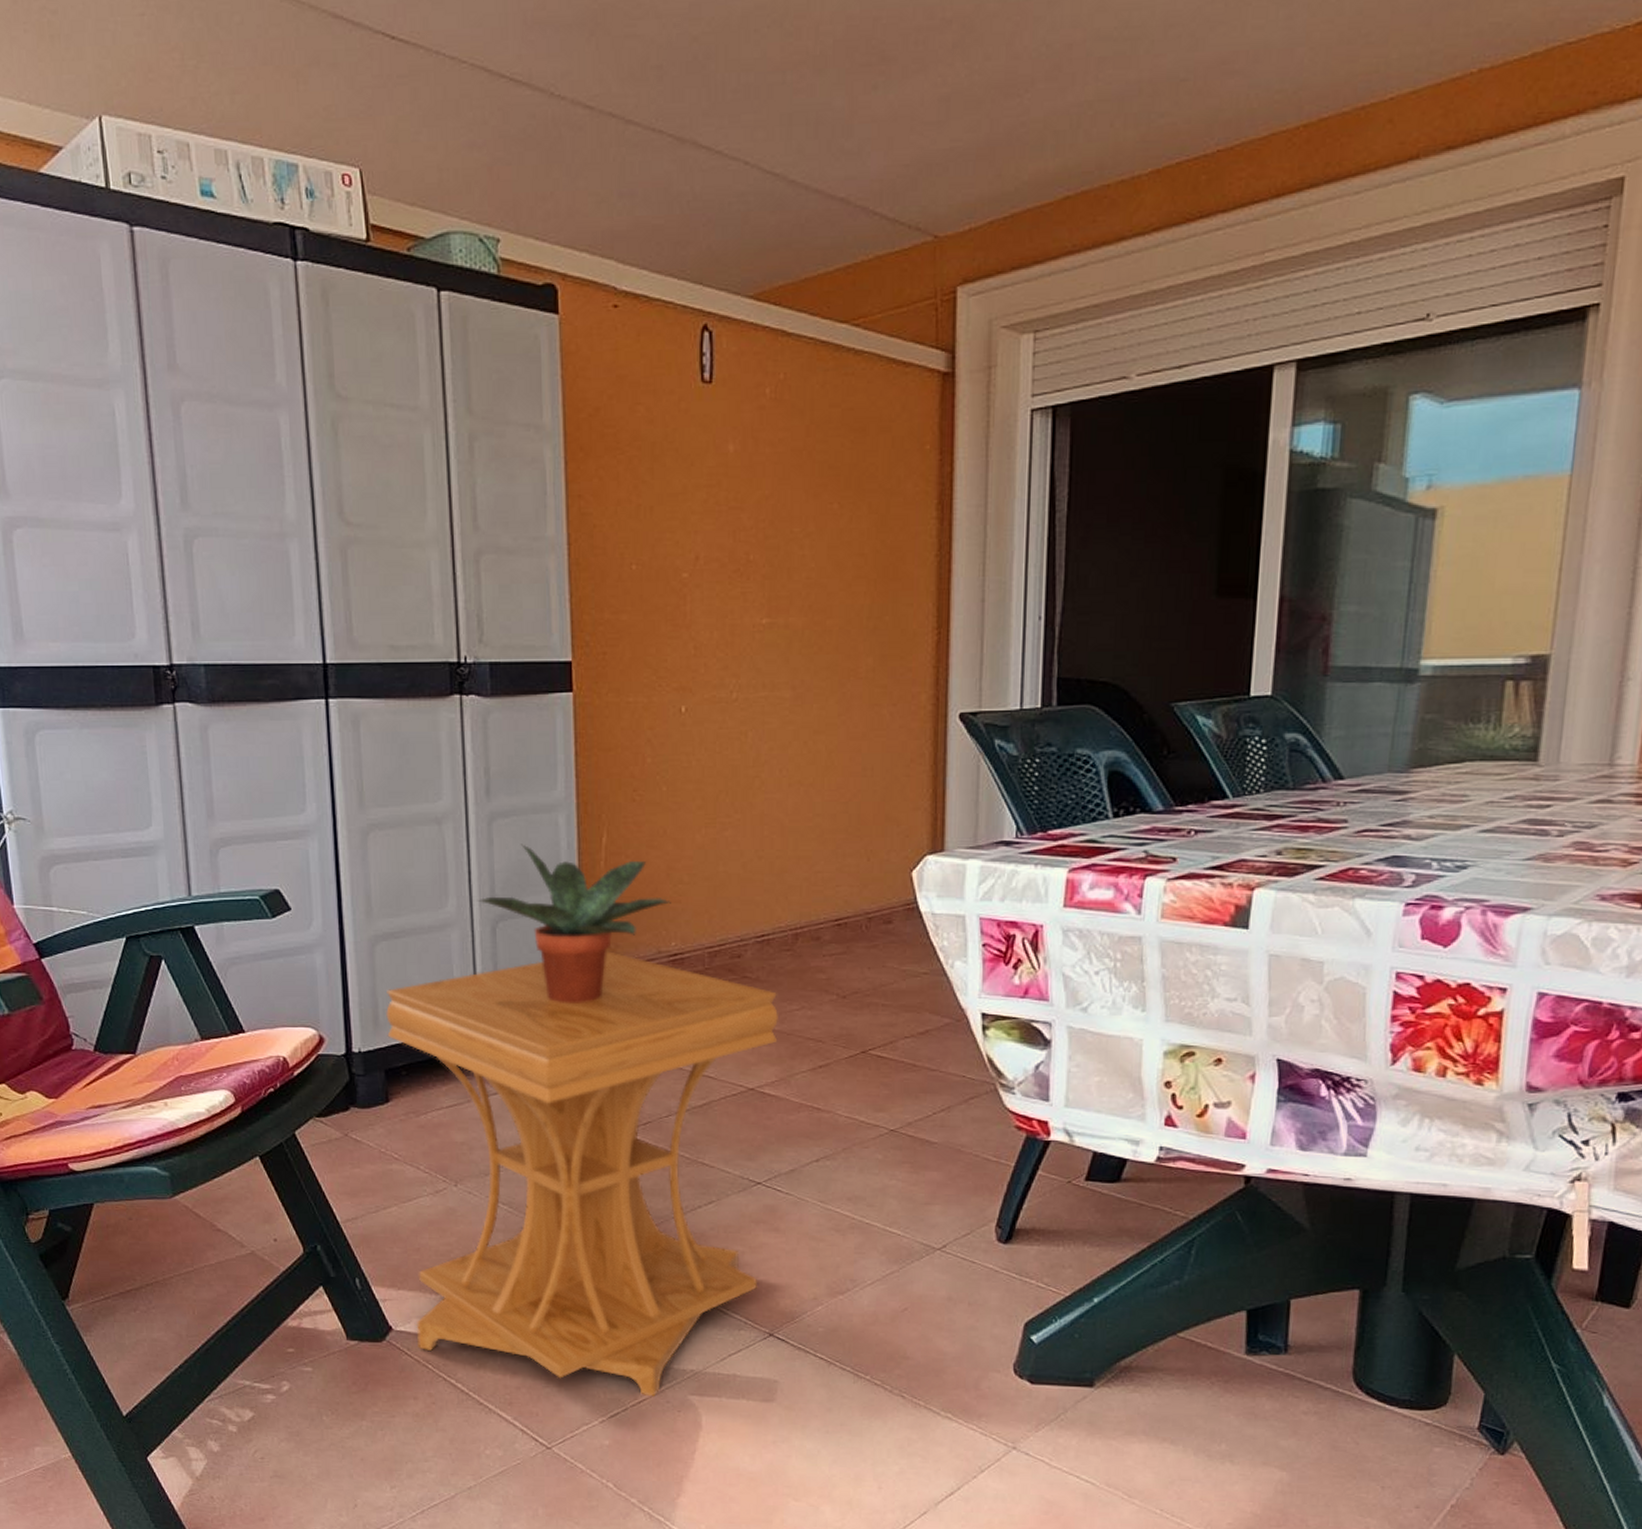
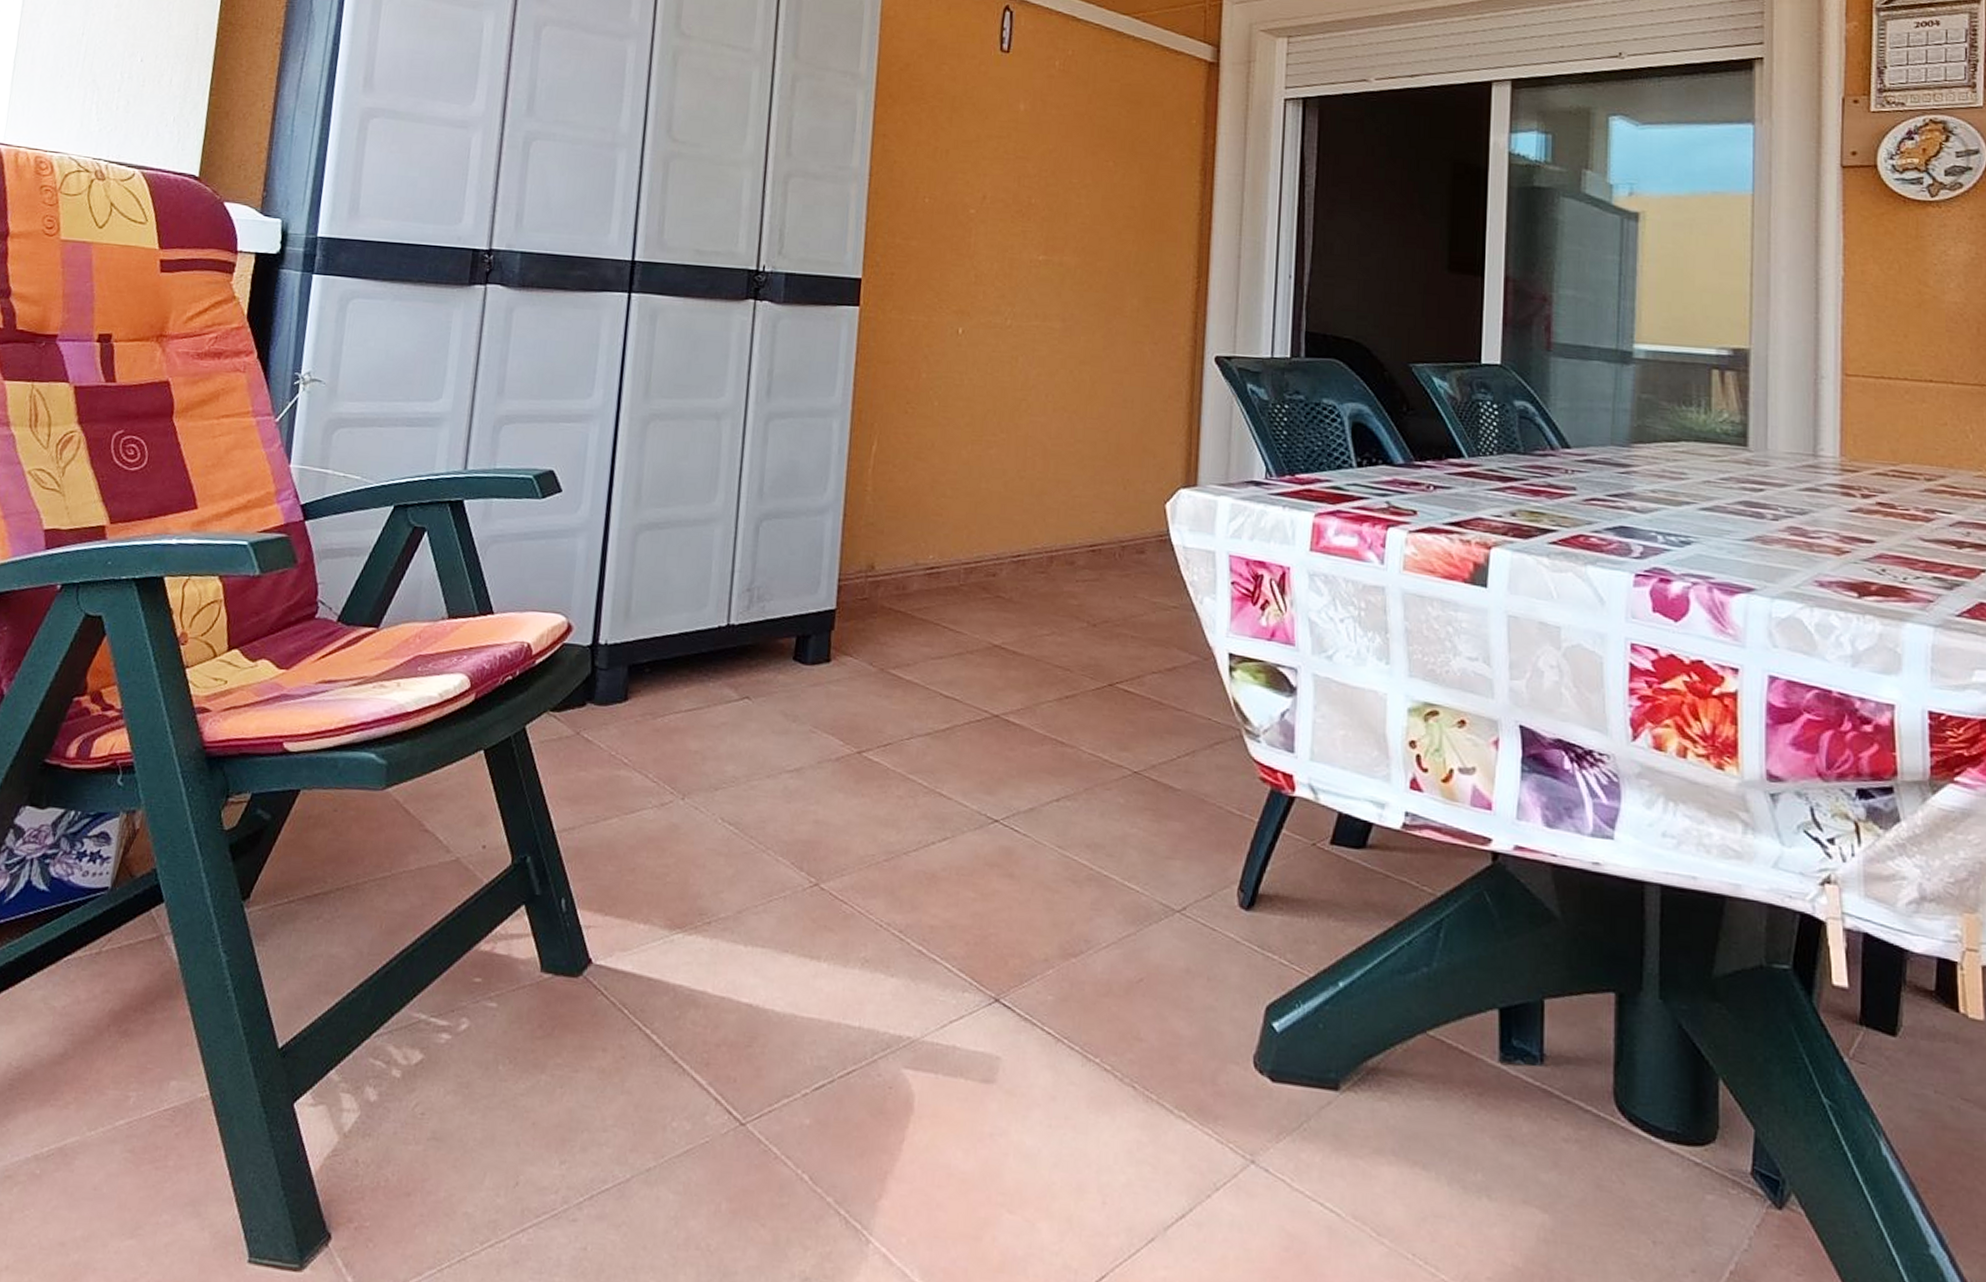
side table: present [386,950,778,1397] -> none [616,558,1029,1068]
potted plant: present [478,844,671,1004] -> none [746,445,933,611]

